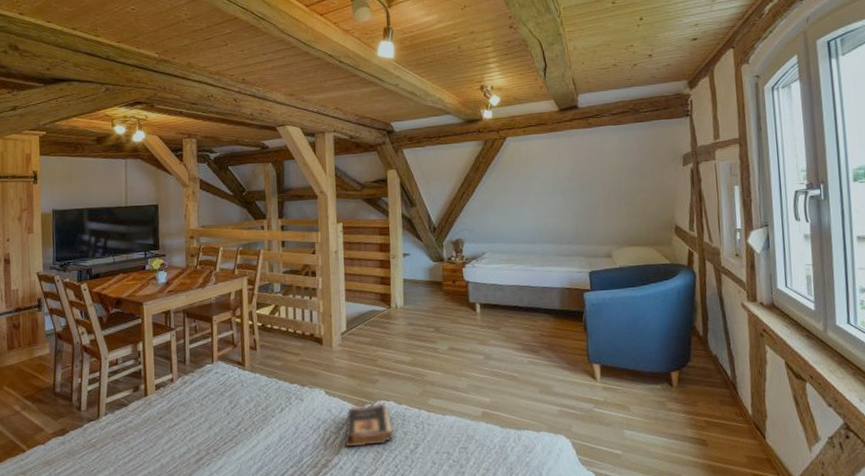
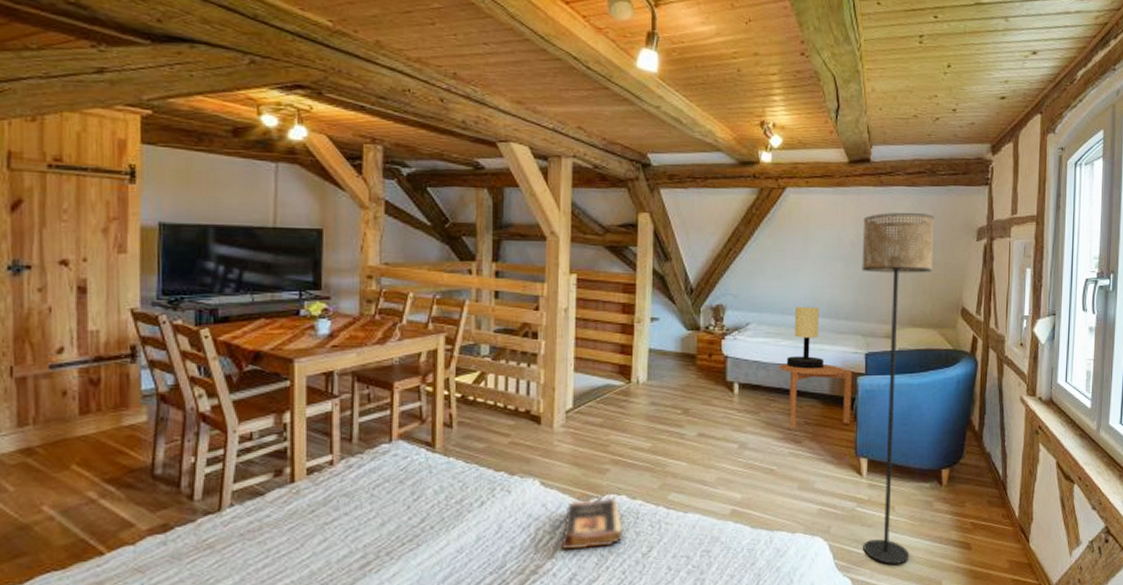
side table: none [514,283,582,341] -> present [779,363,852,429]
table lamp: none [519,235,552,289] -> present [786,307,824,369]
floor lamp: none [576,147,648,460] -> present [862,213,934,564]

